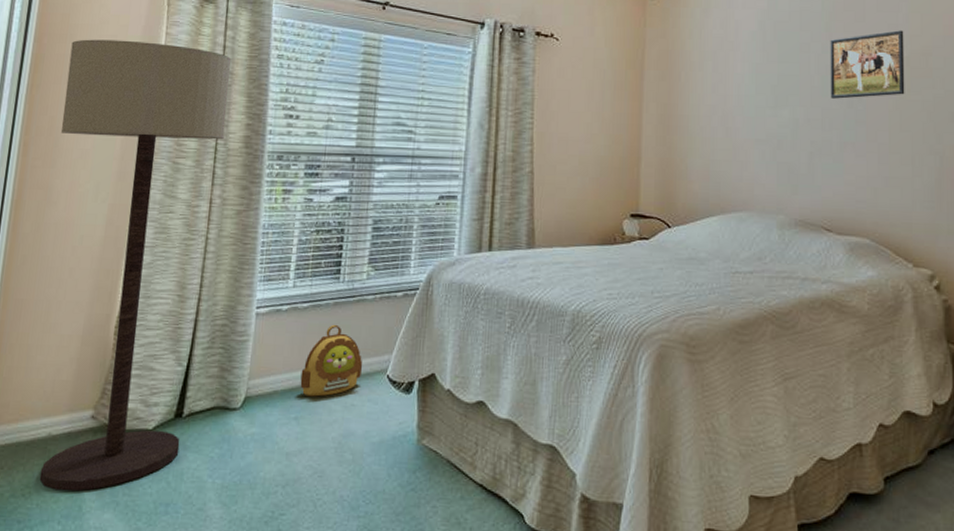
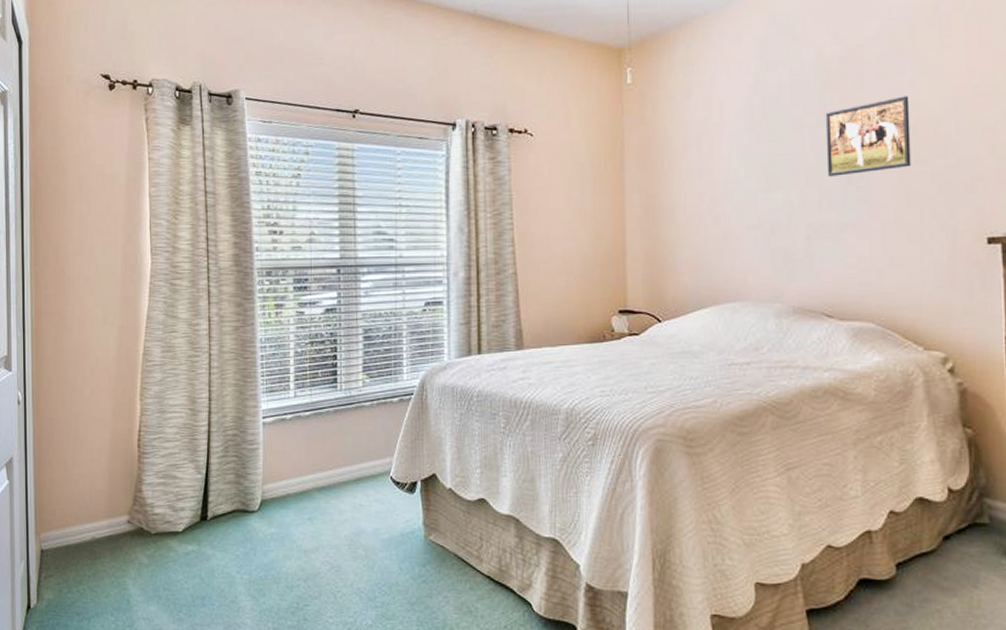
floor lamp: present [39,39,232,492] -> none [64,168,214,588]
backpack: present [300,324,363,397] -> none [310,430,367,499]

